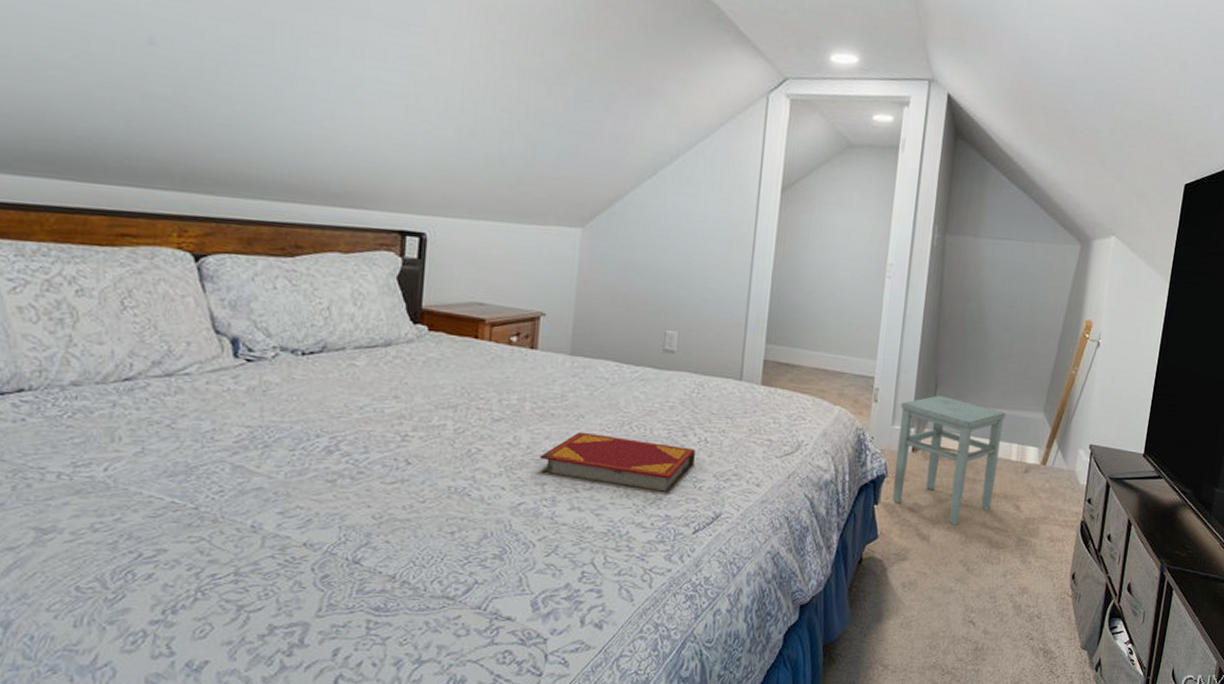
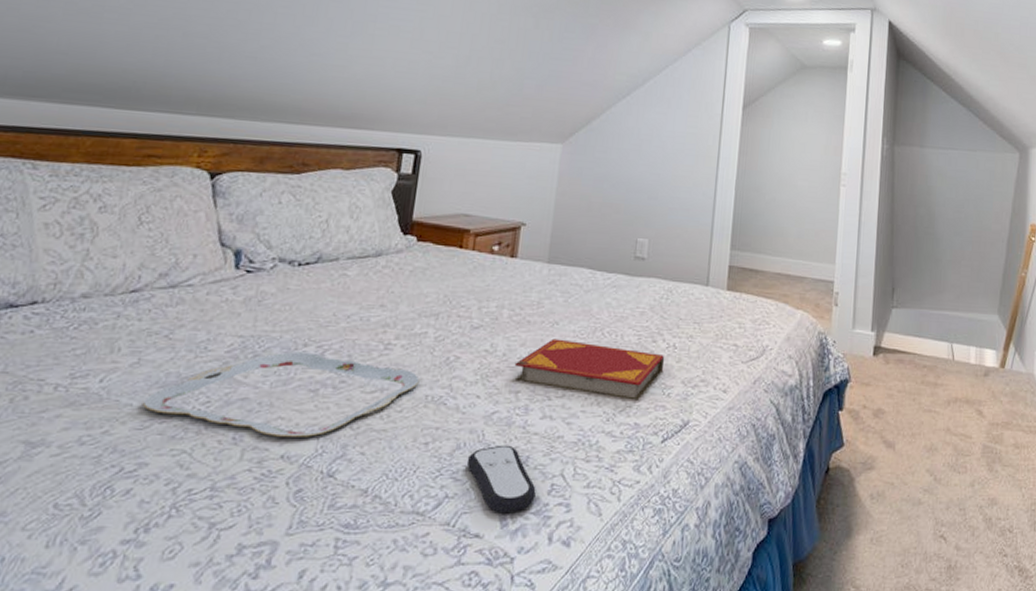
serving tray: none [154,442,441,526] -> present [143,351,420,437]
remote control: none [494,534,567,599] -> present [466,444,536,514]
stool: present [892,395,1006,525] -> none [856,299,962,432]

